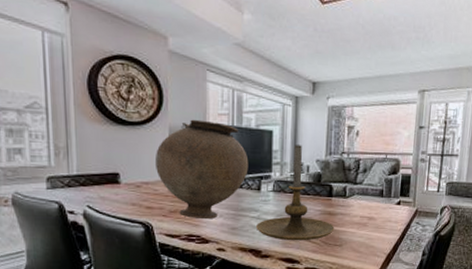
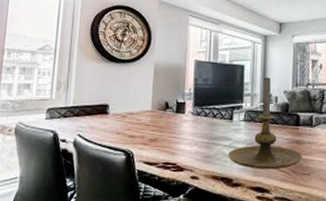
vase: present [154,119,249,220] -> none [140,57,223,148]

